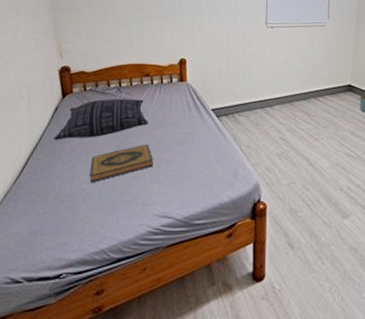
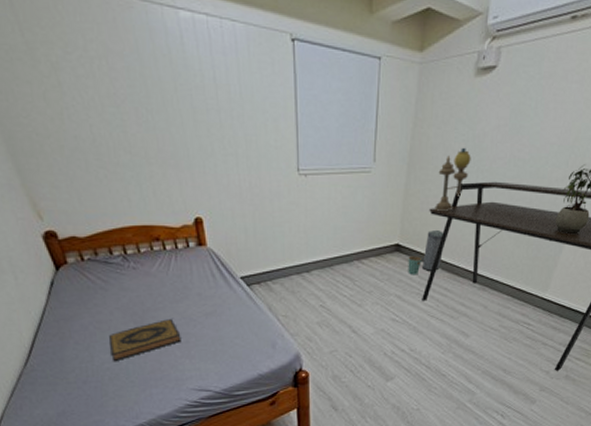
pillow: present [53,98,148,140] -> none [58,268,168,319]

